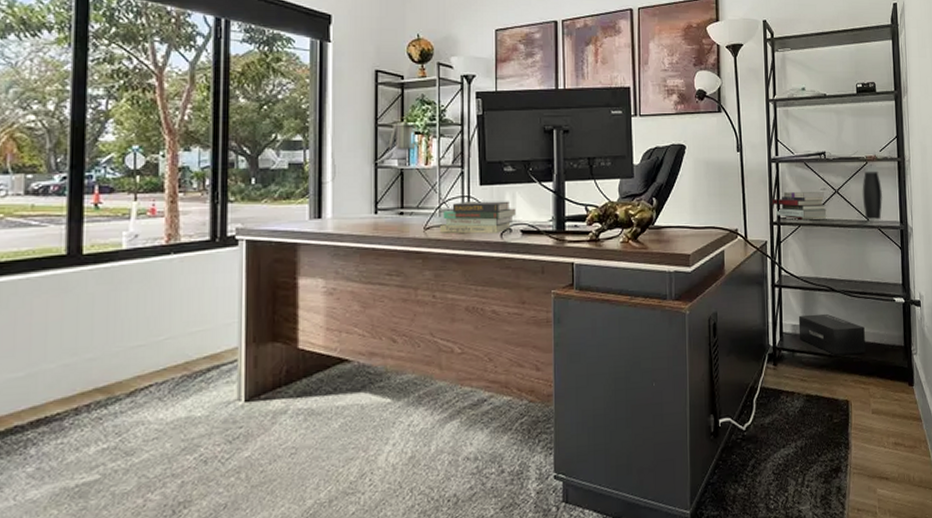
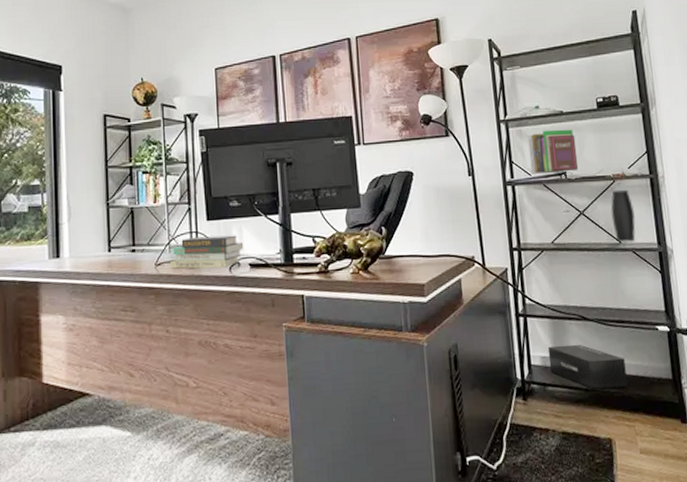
books: present [388,121,416,151] -> none [118,162,144,191]
books: present [771,191,827,220] -> none [510,214,573,245]
books: none [793,111,837,152] -> present [527,129,579,174]

